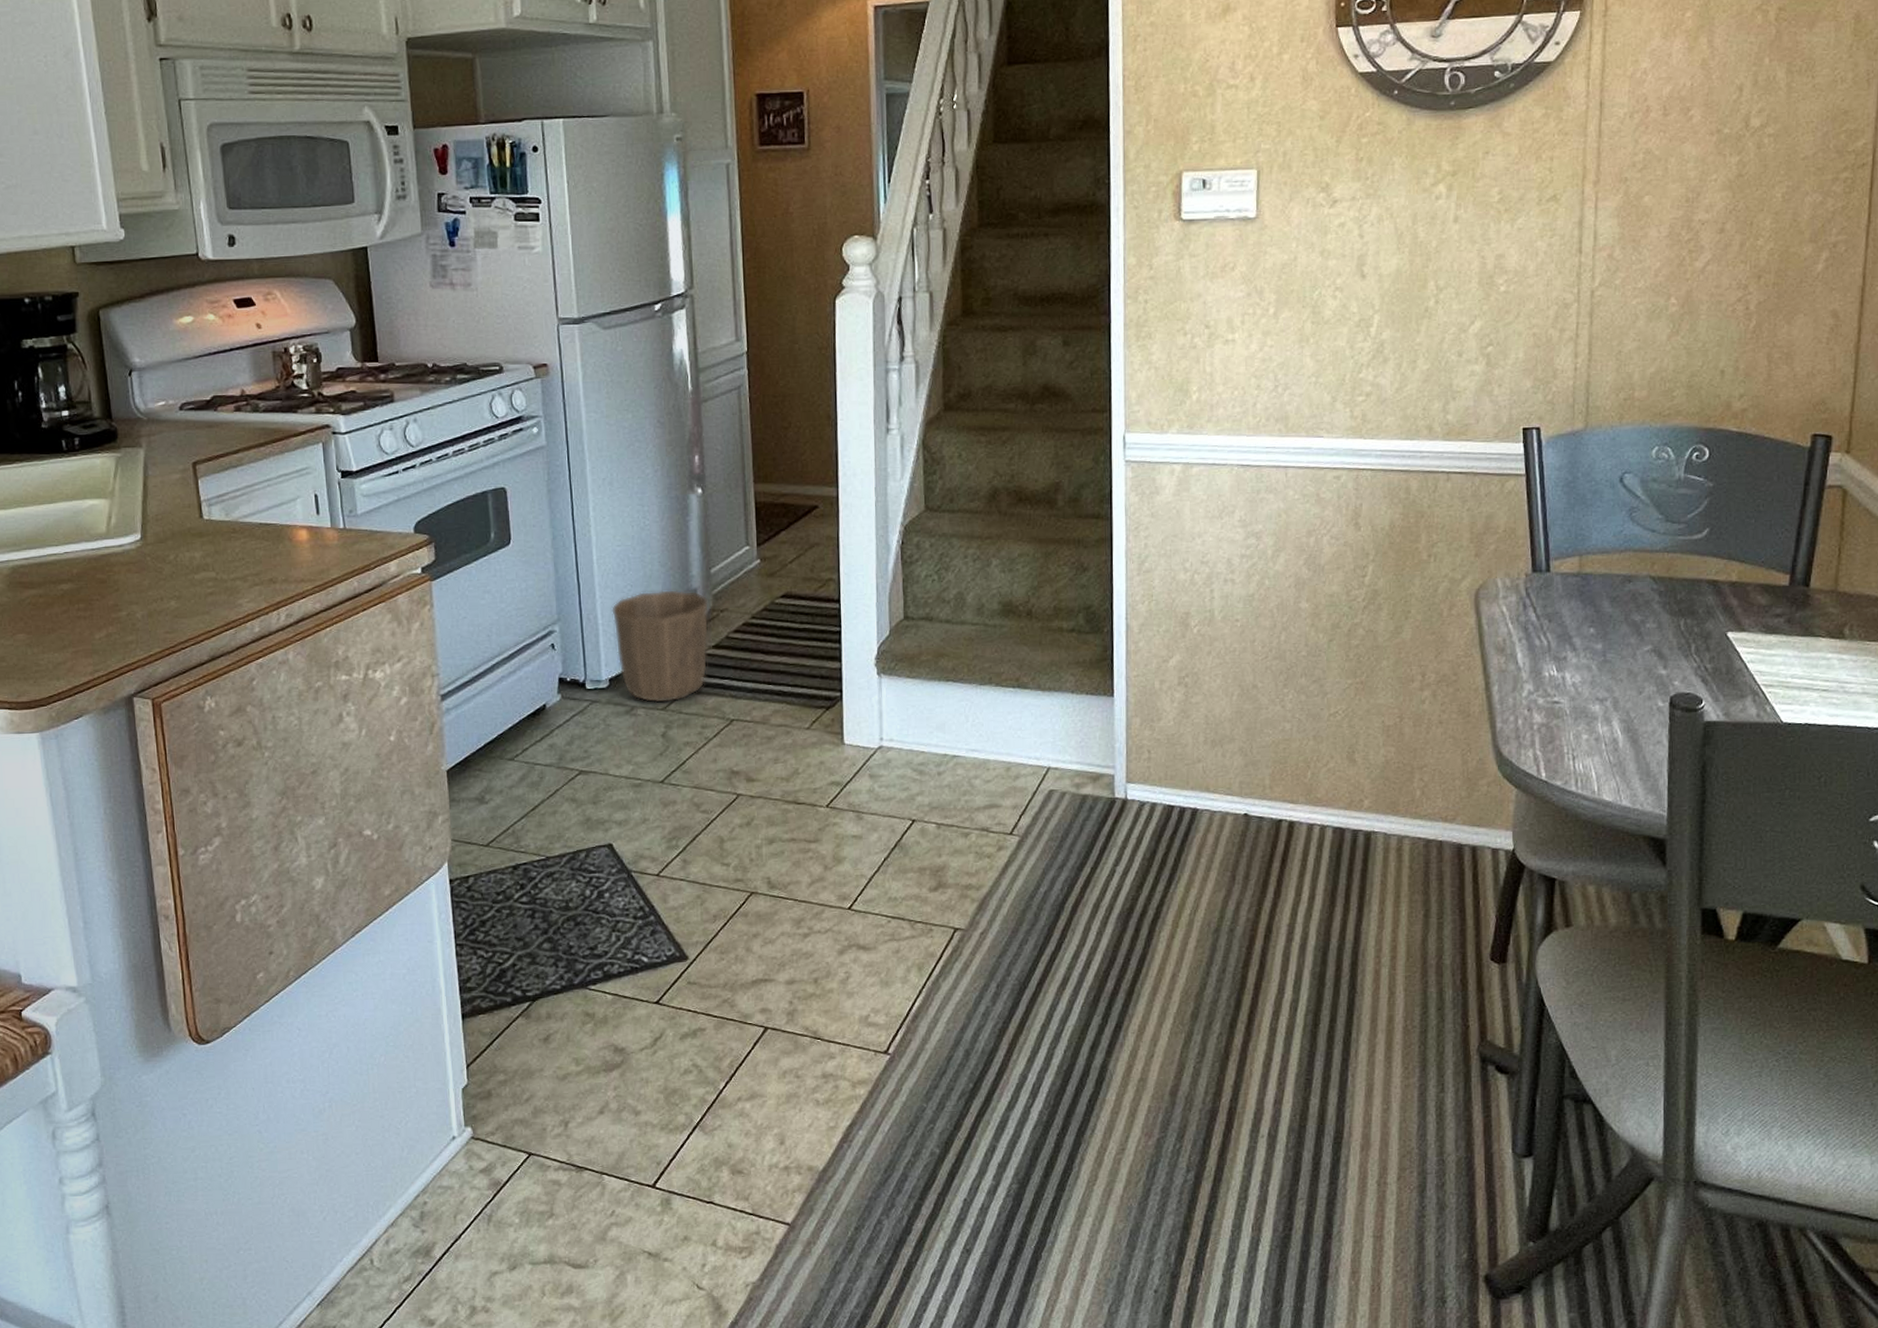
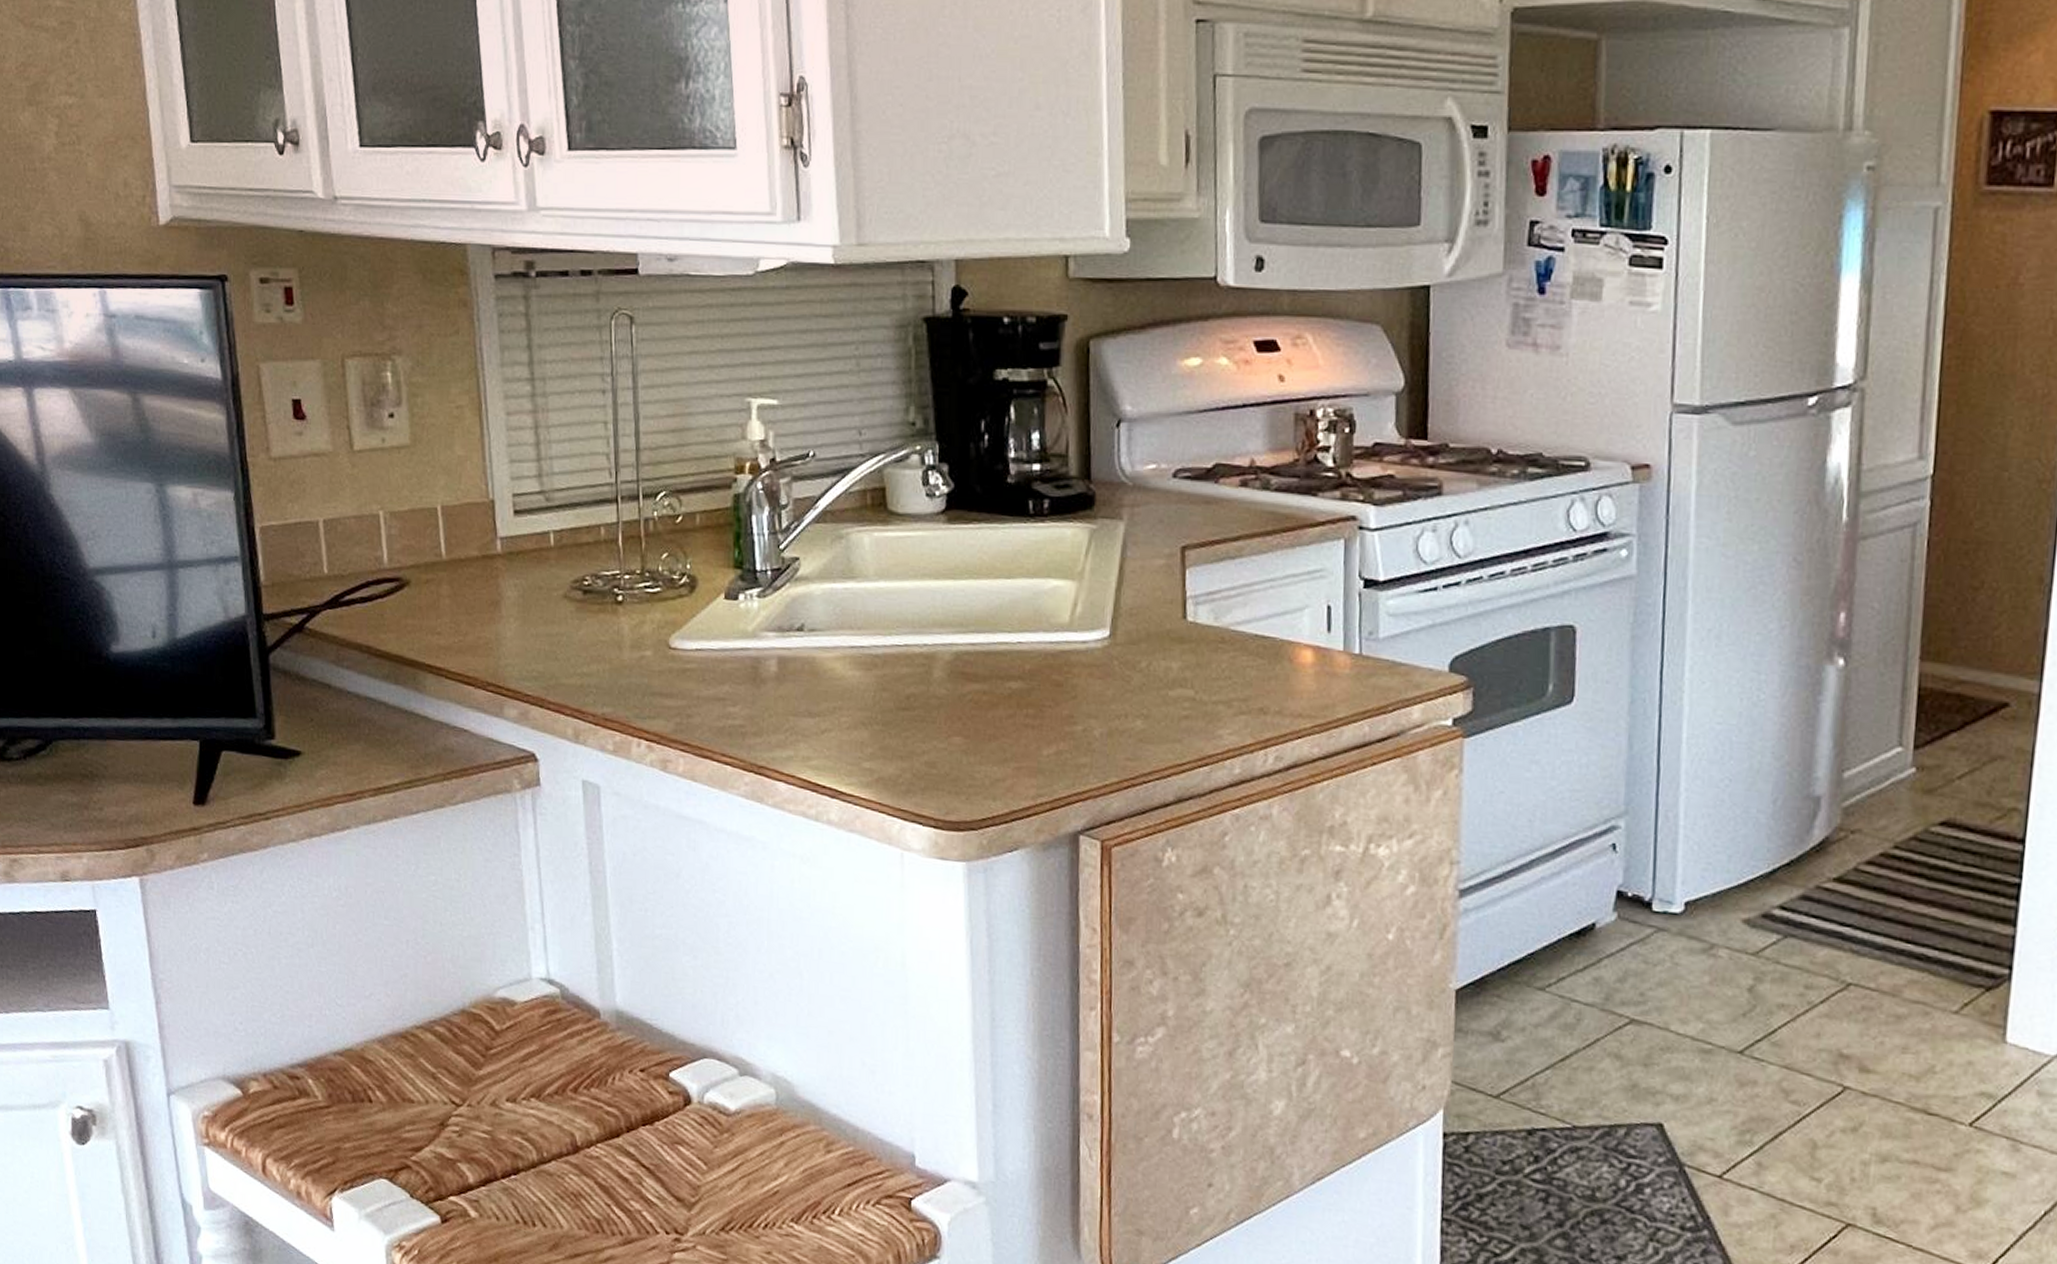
waste basket: present [612,589,709,704] -> none [1699,789,1836,947]

